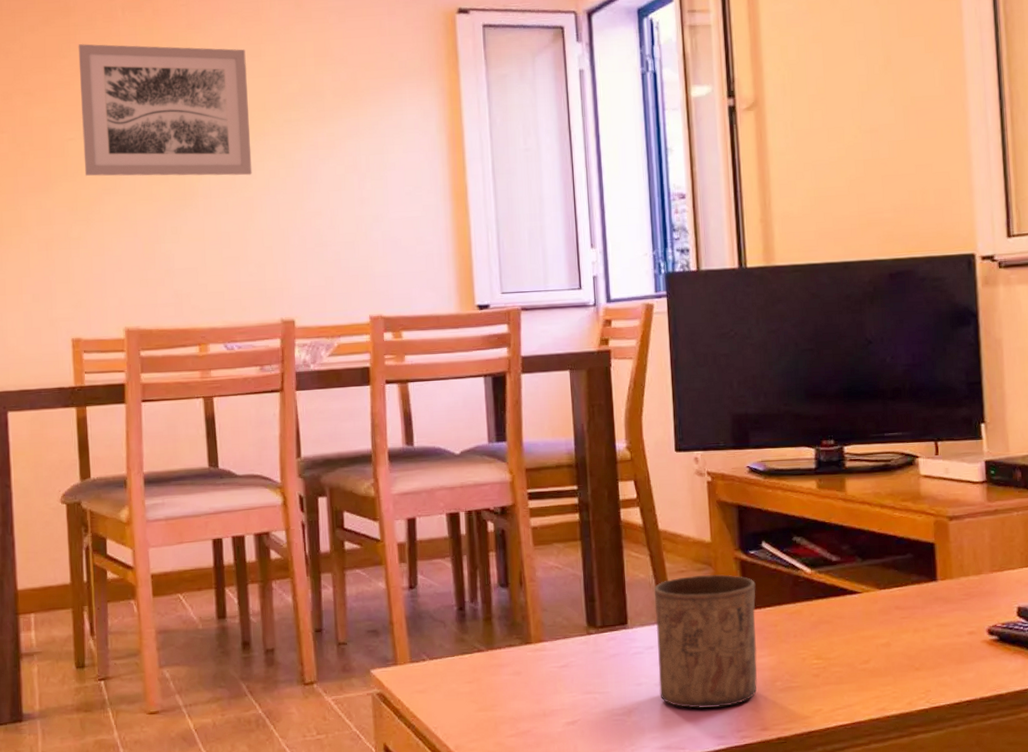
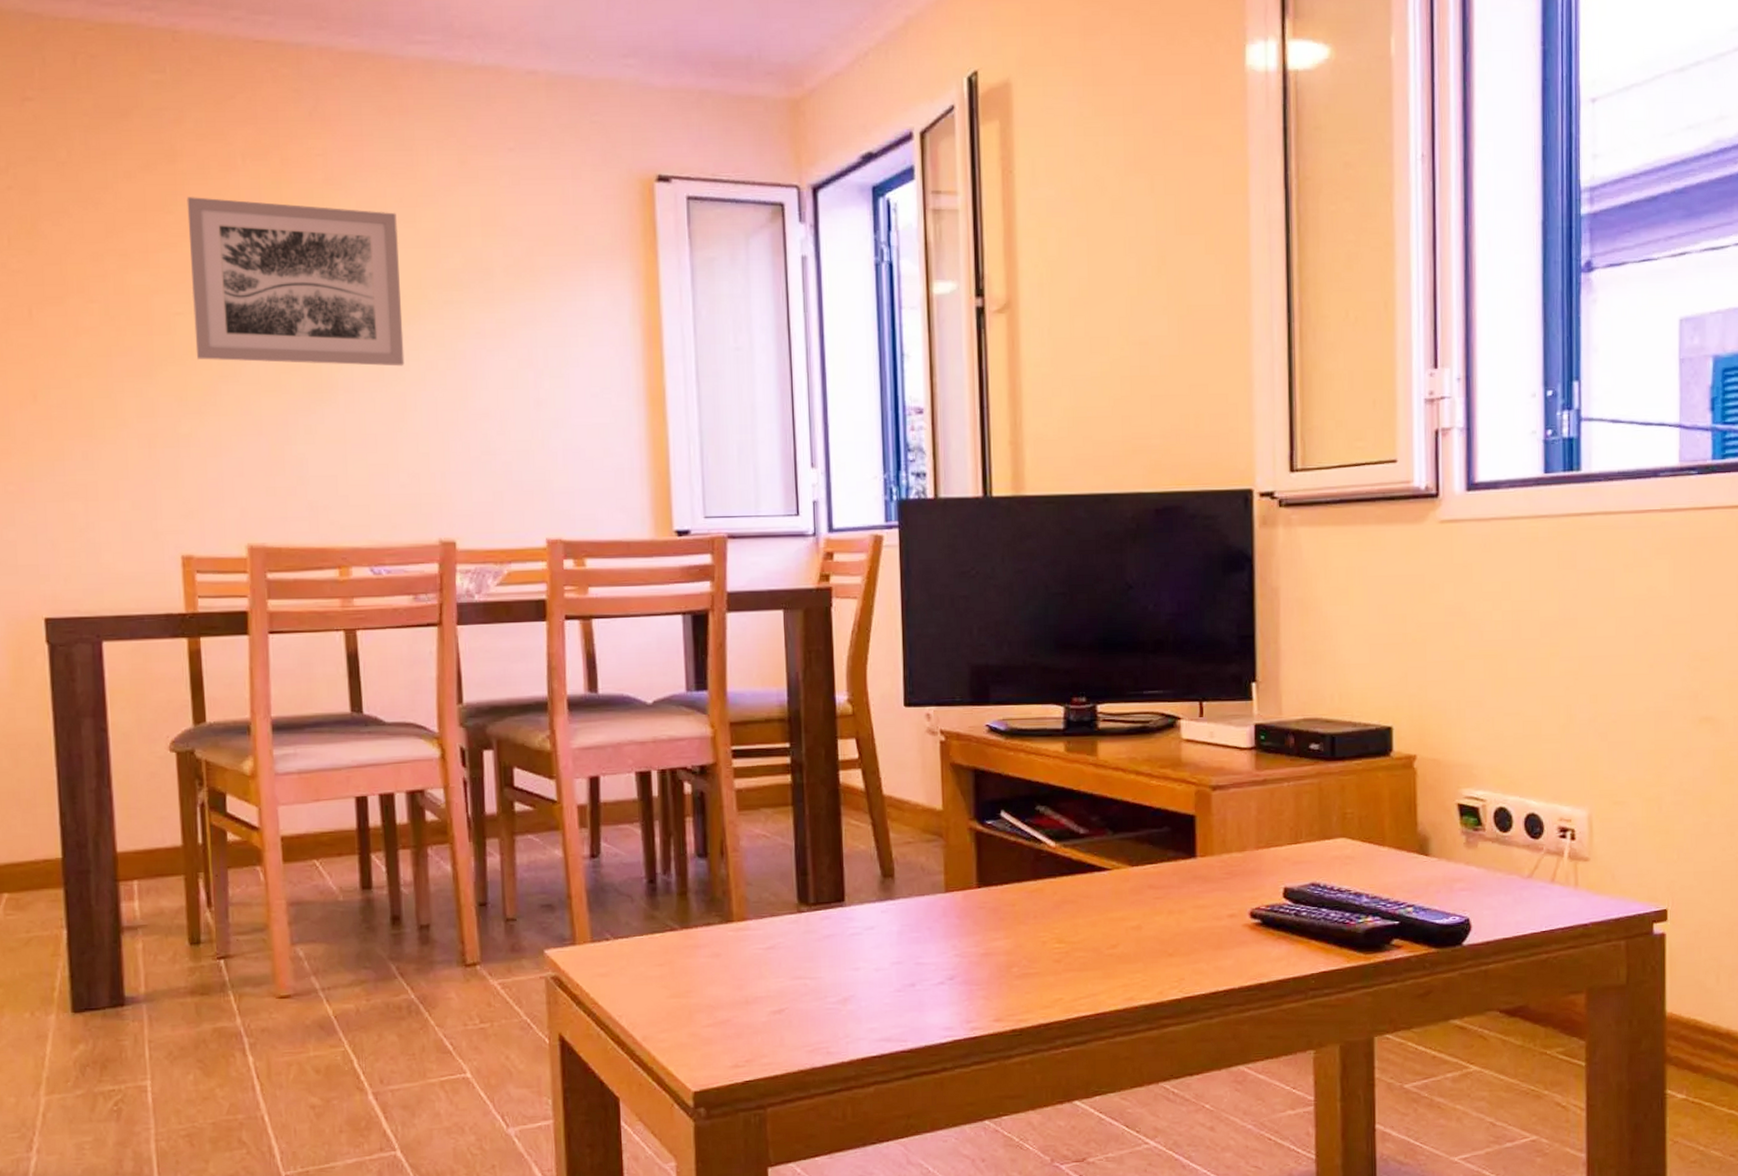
cup: present [654,574,757,709] -> none [875,847,992,997]

